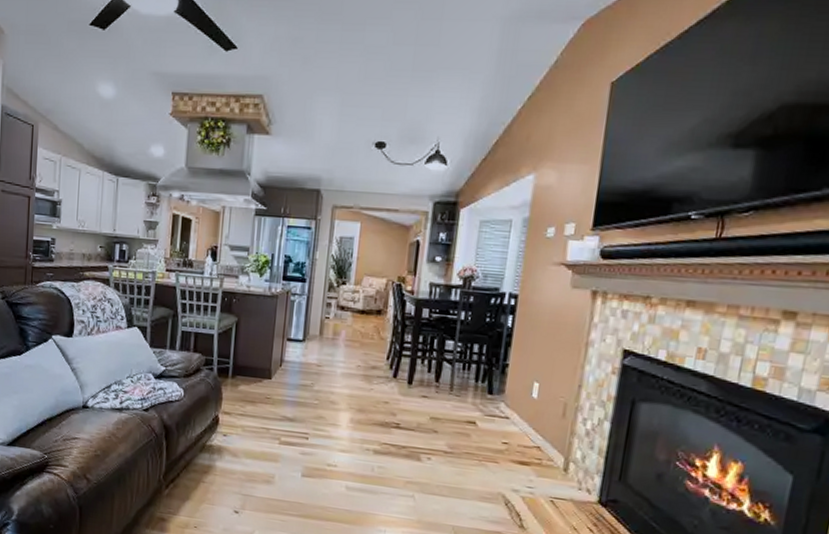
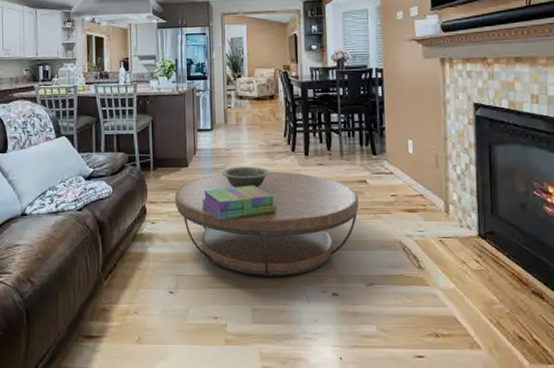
coffee table: none [251,391,463,515] -> present [174,171,358,277]
stack of books: none [281,407,366,444] -> present [202,185,276,221]
decorative bowl: none [309,386,364,414] -> present [222,166,270,189]

